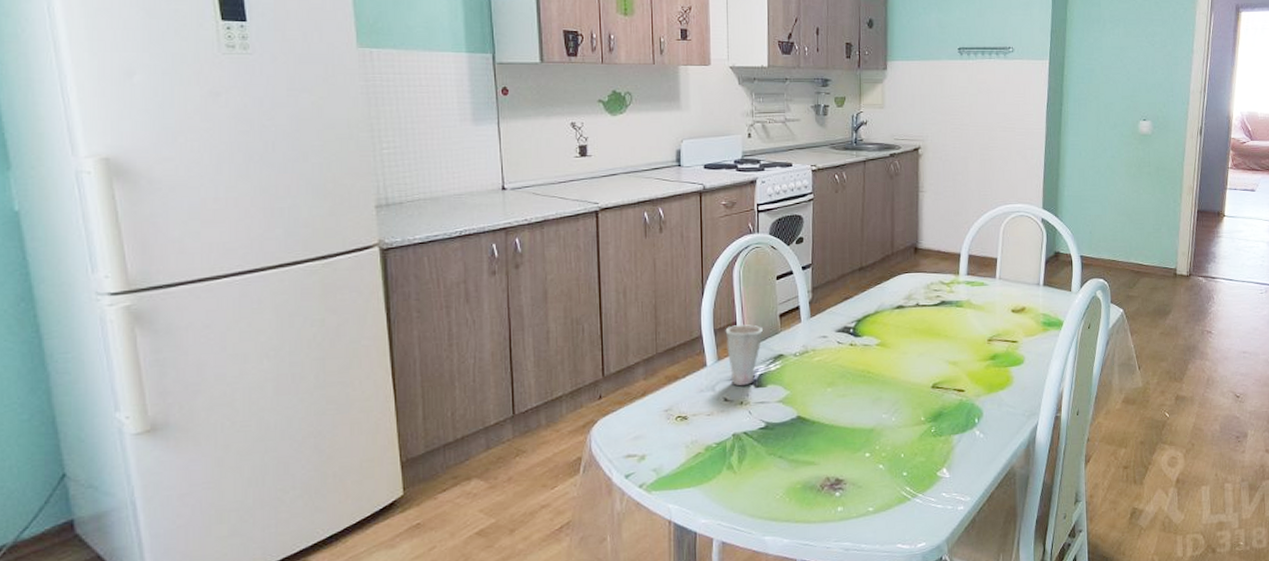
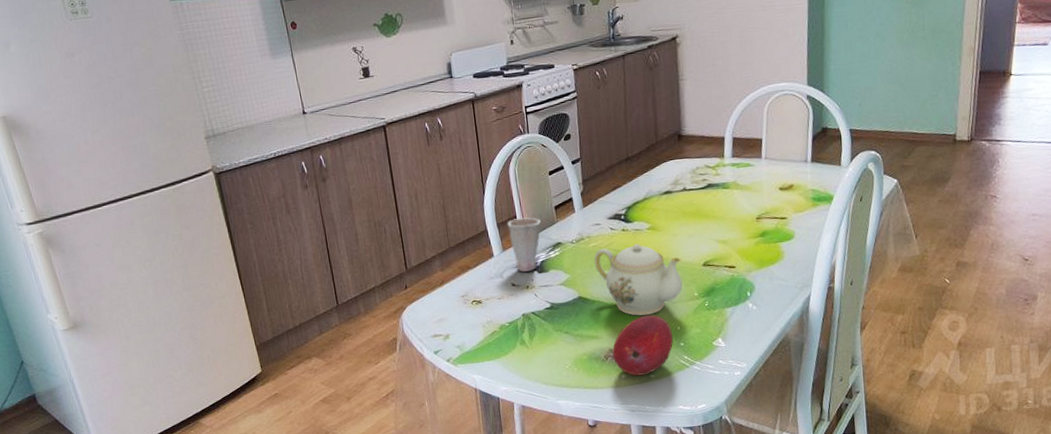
teapot: none [817,360,910,441] -> present [593,243,683,316]
fruit: none [830,439,896,509] -> present [612,314,674,376]

